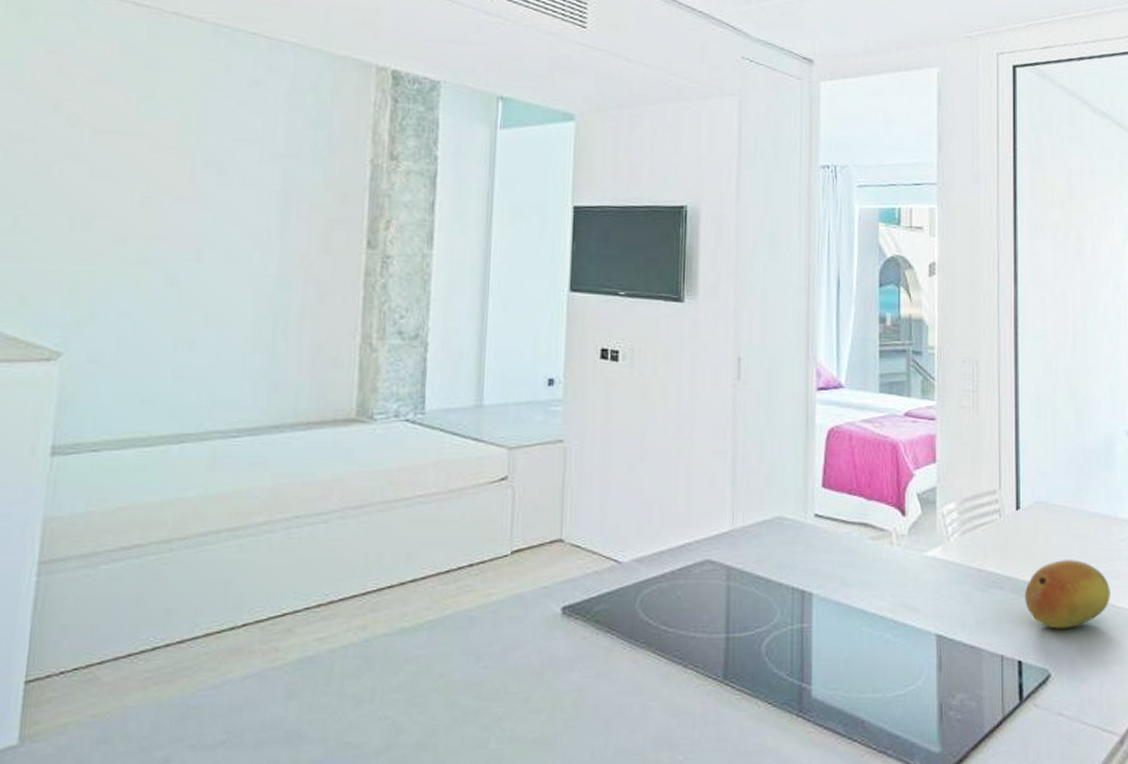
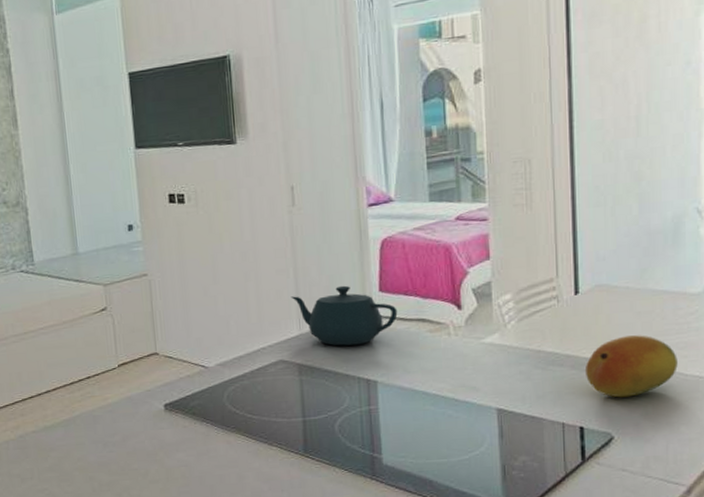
teapot: none [726,476,840,548] -> present [291,285,398,346]

